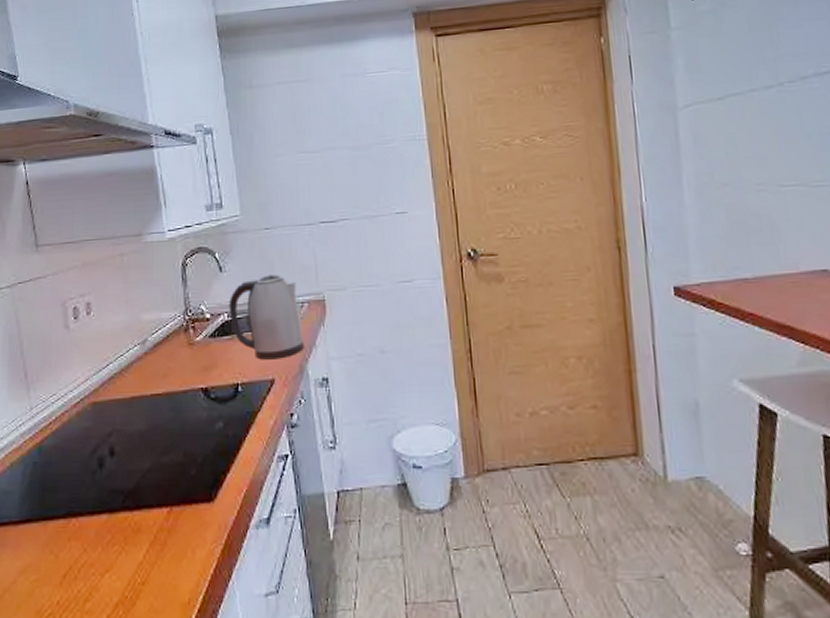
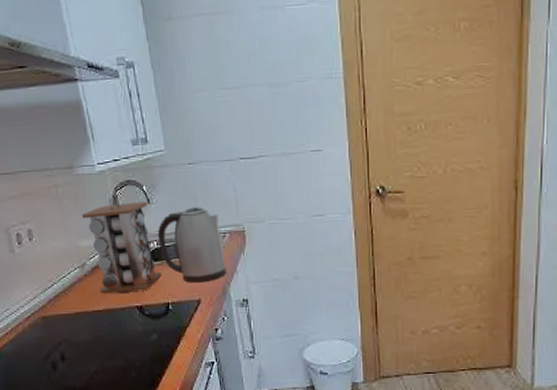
spice rack: none [146,261,232,375] -> present [81,193,162,294]

